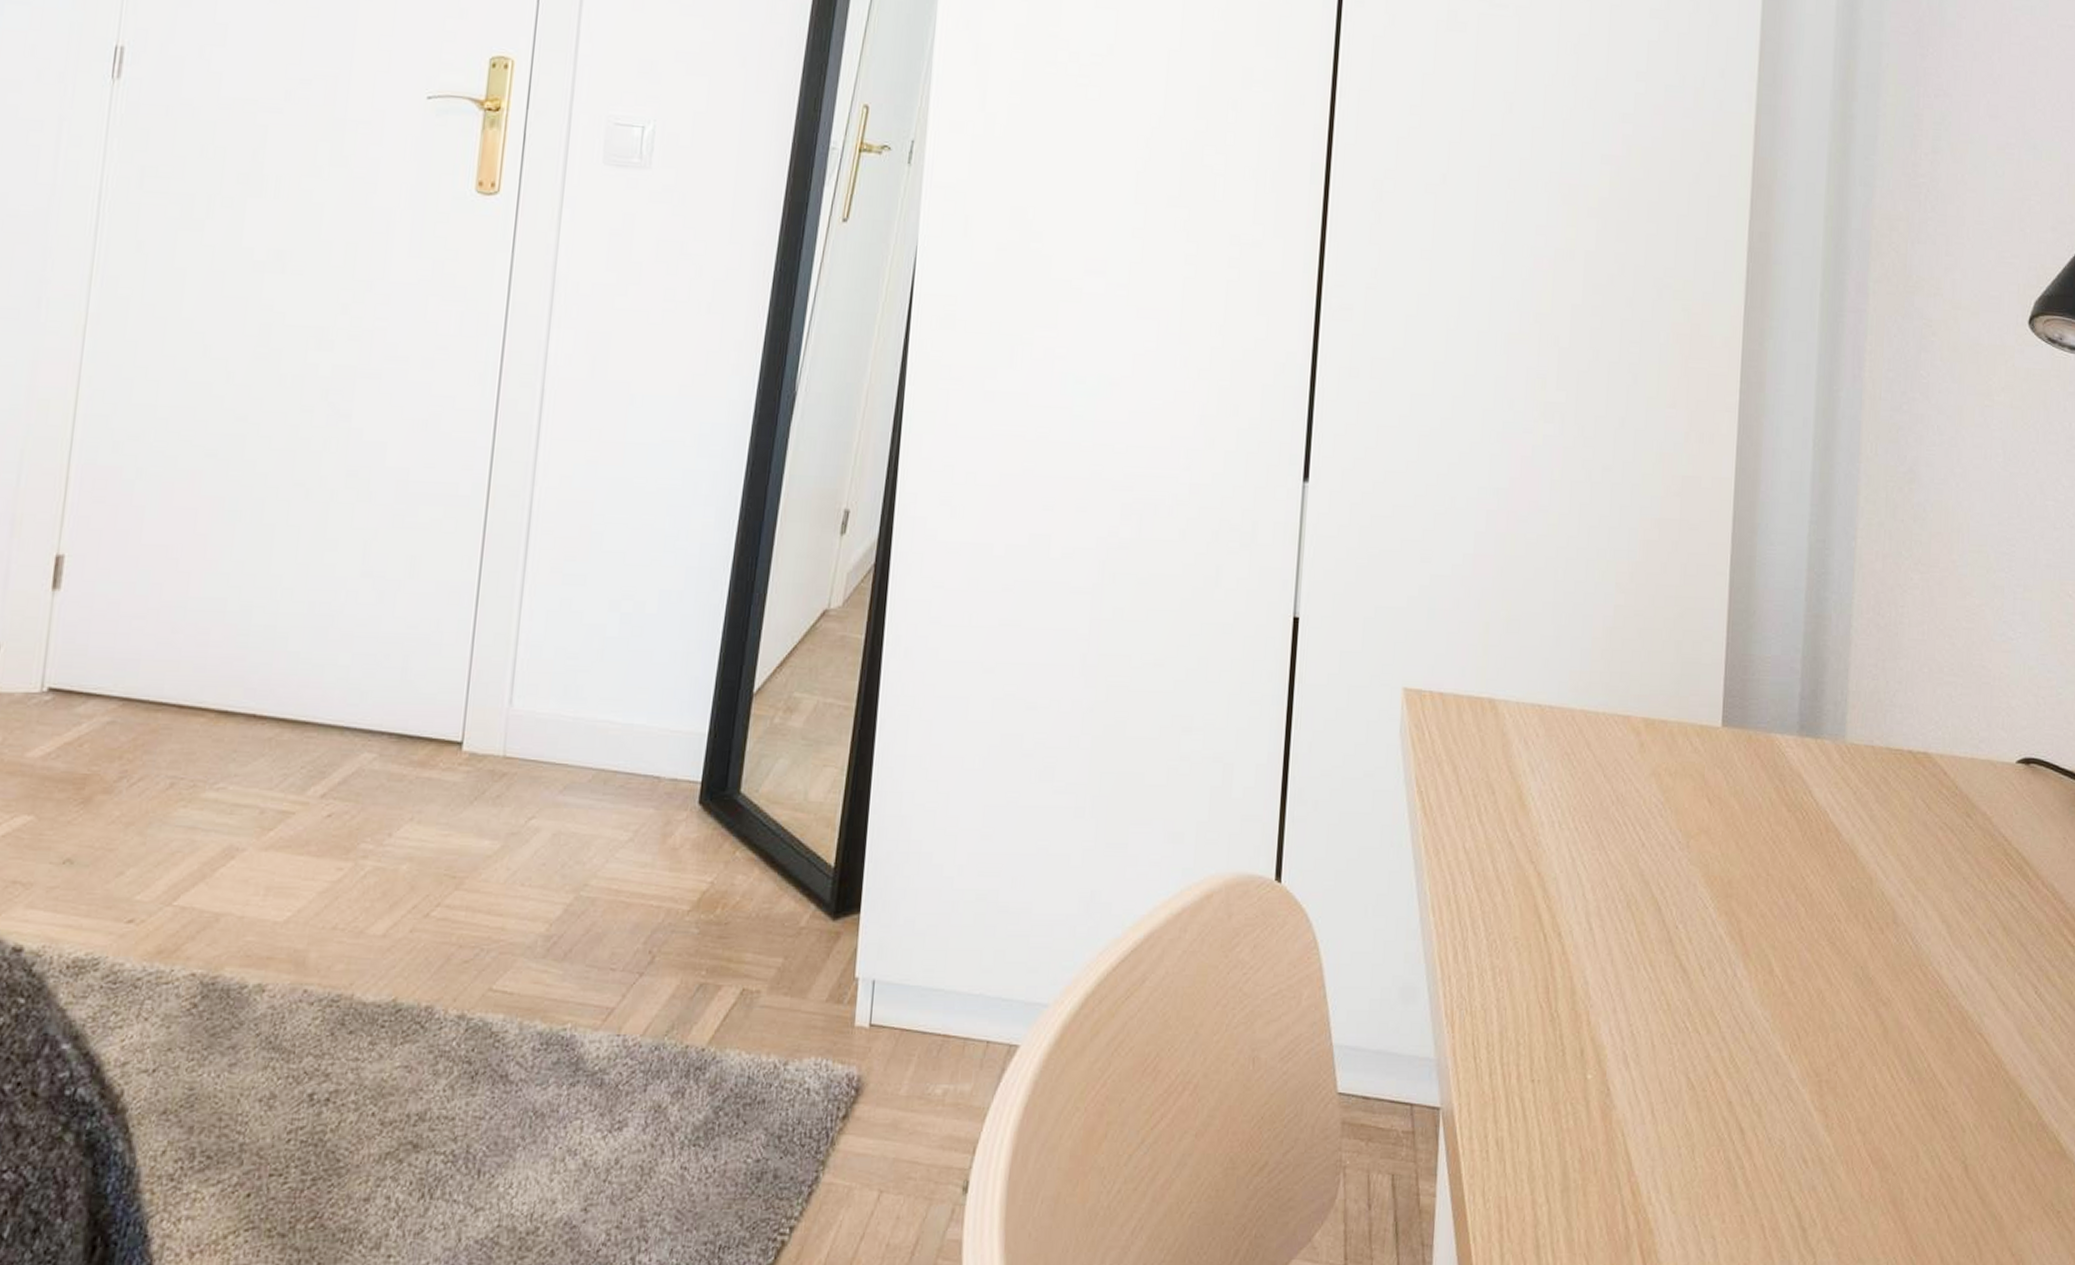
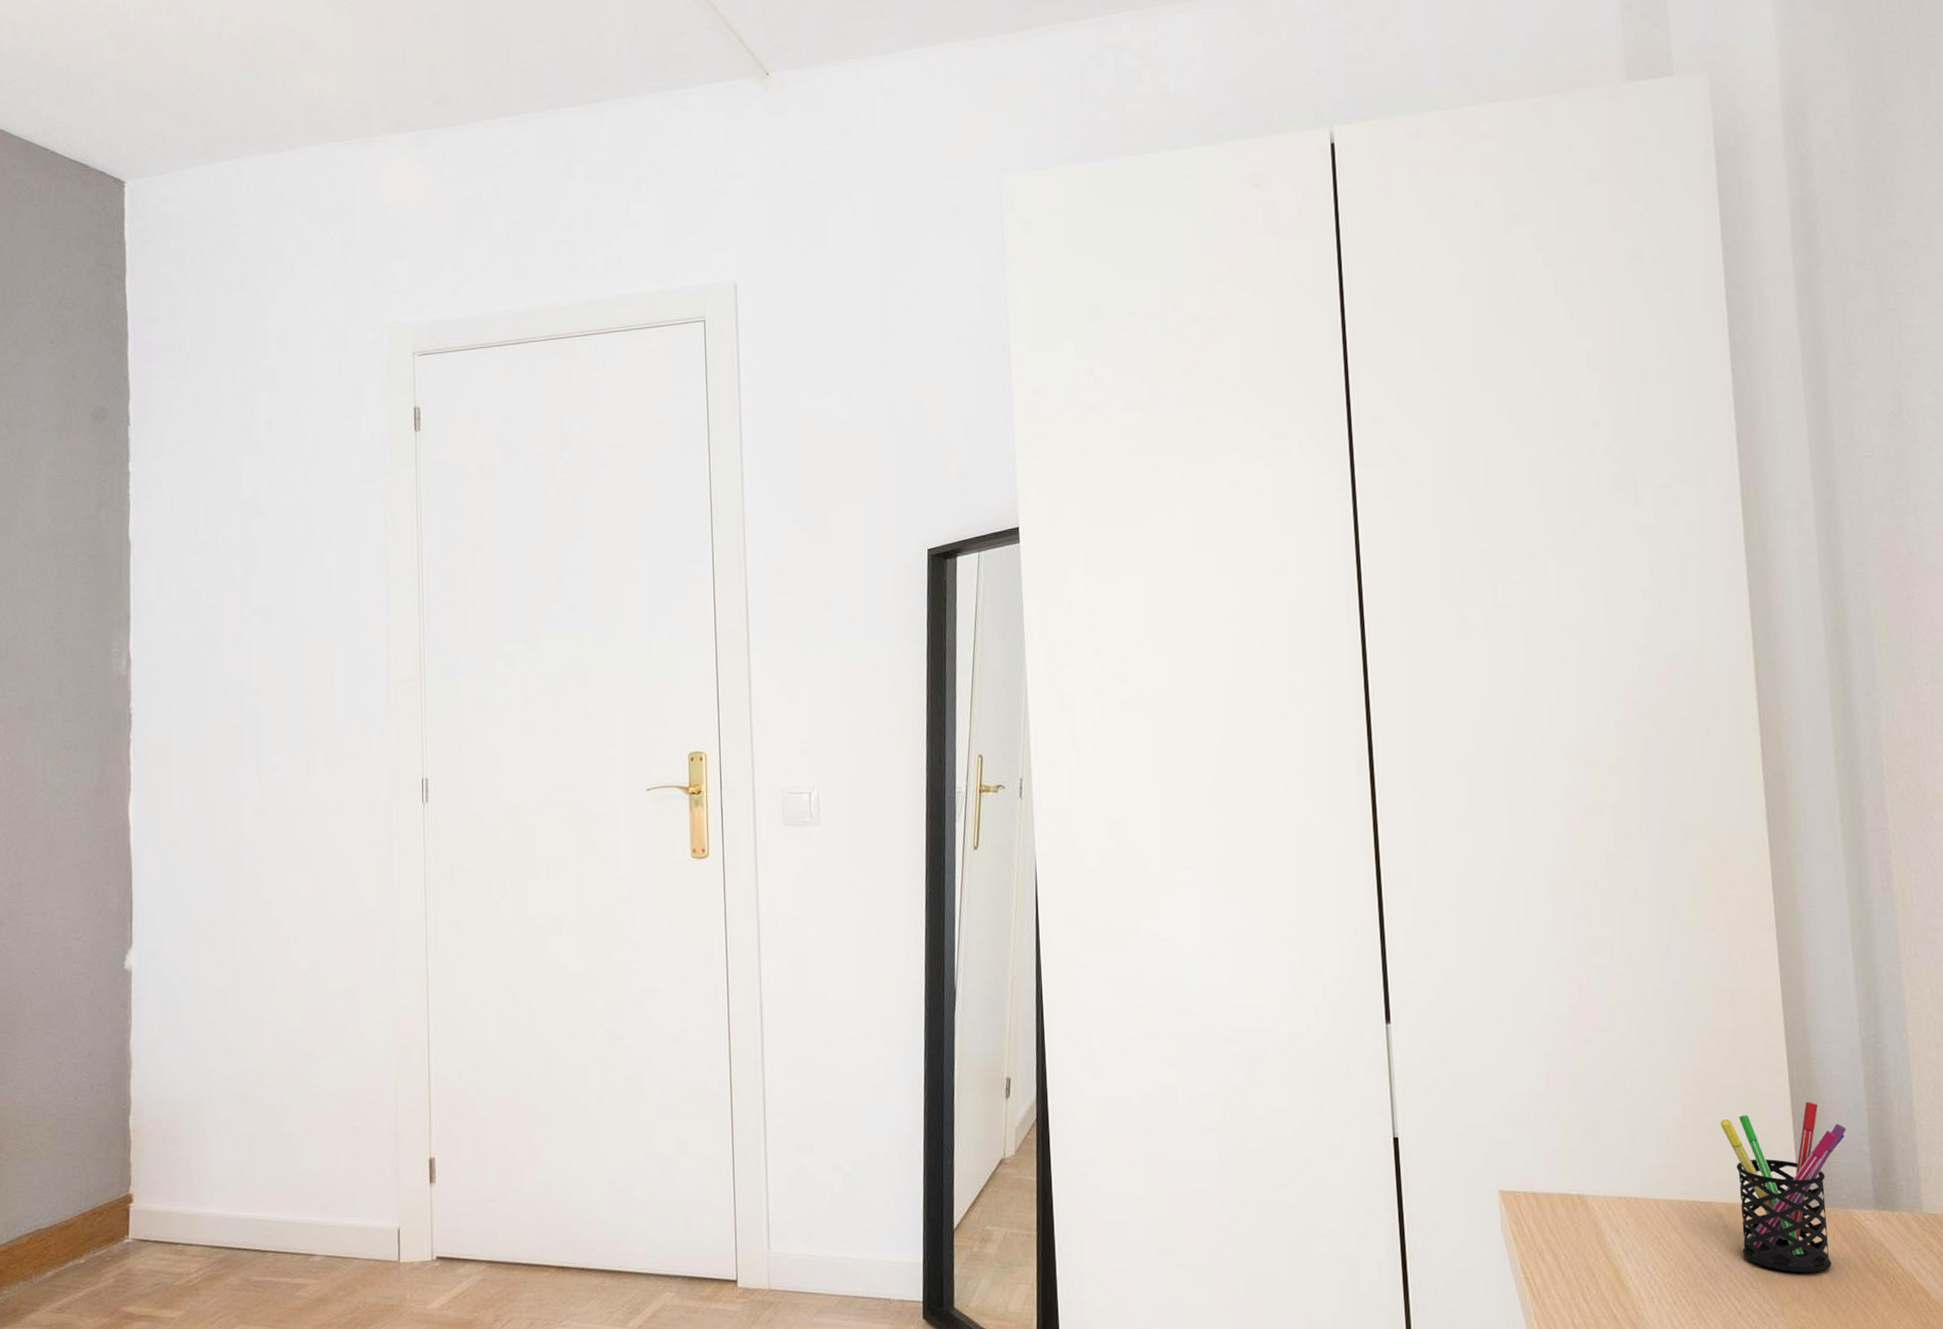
pen holder: none [1650,608,1781,803] -> present [1719,1101,1847,1273]

